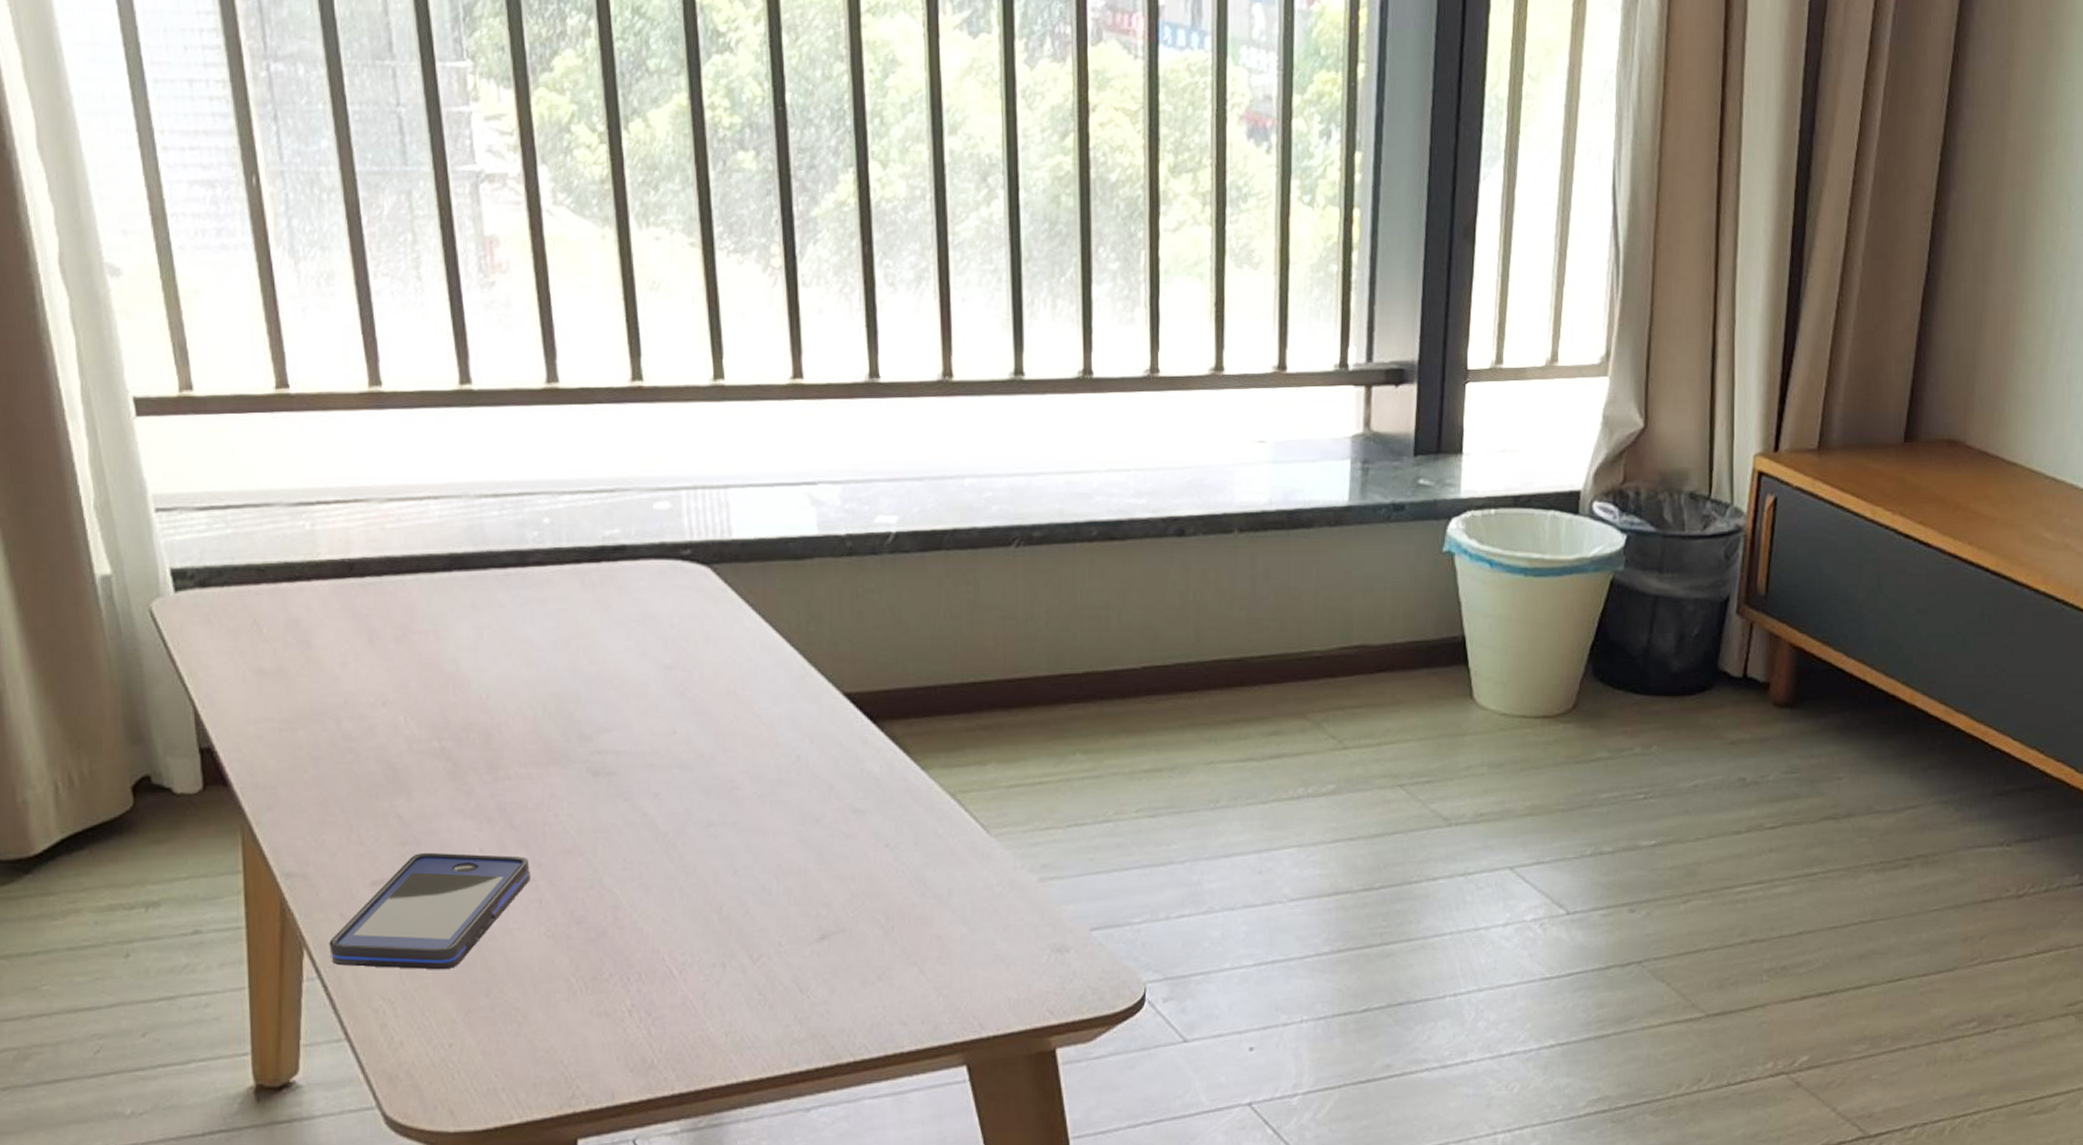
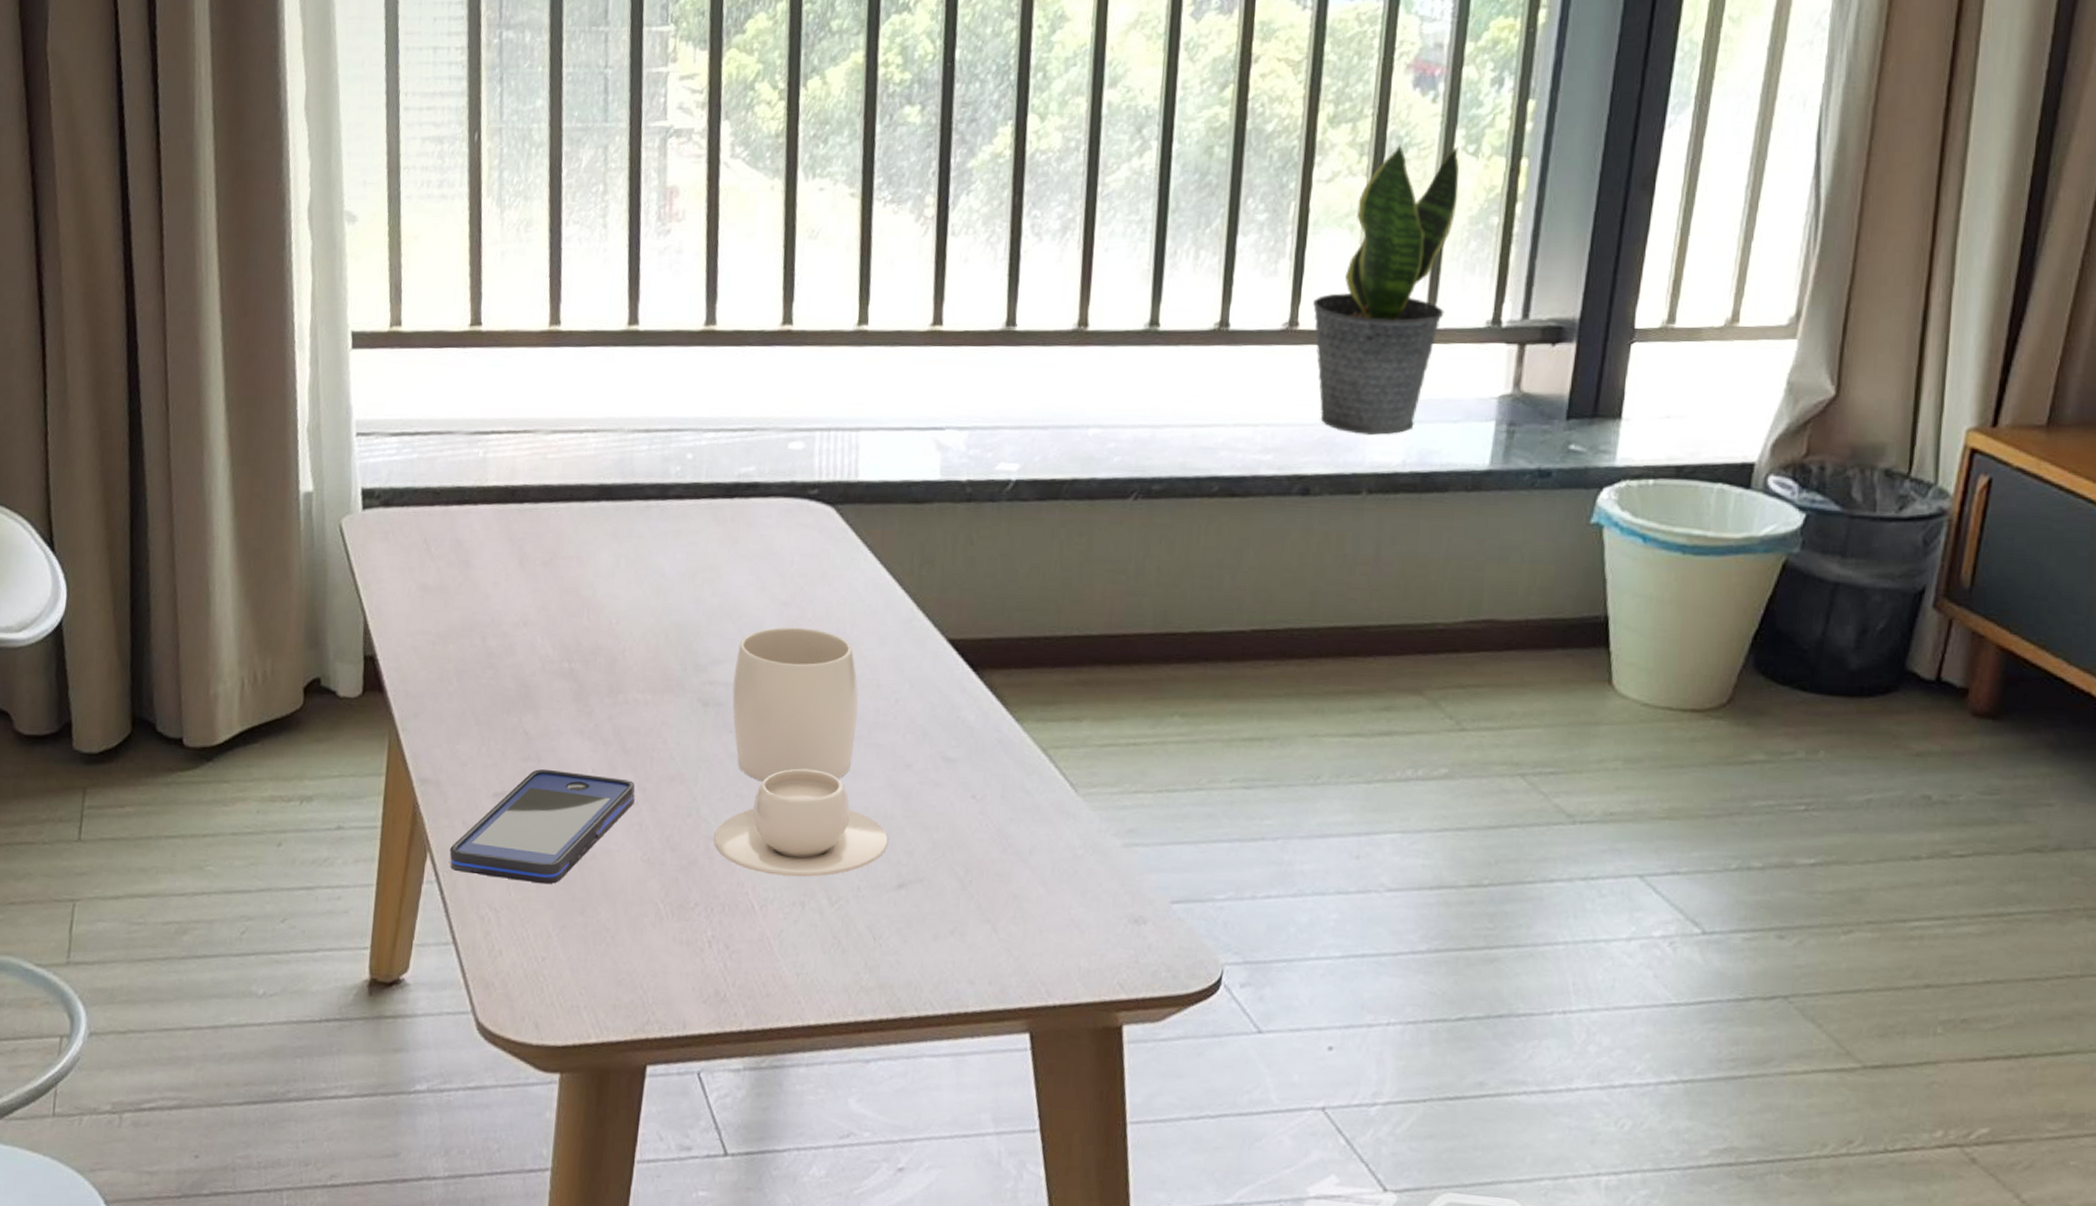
teacup: none [620,831,806,939] -> present [713,768,889,878]
mug: none [622,690,759,848] -> present [732,627,859,782]
potted plant: none [1171,193,1298,476] -> present [1313,143,1459,435]

